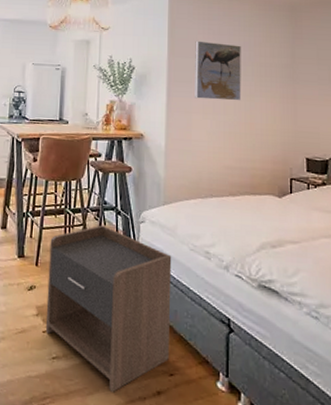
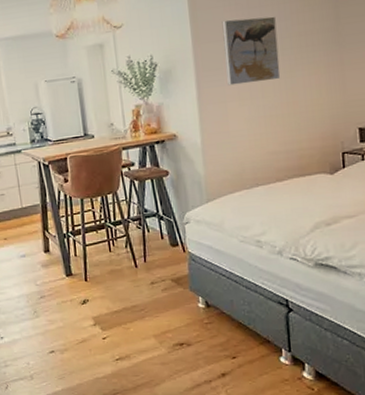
nightstand: present [45,225,172,392] -> none [95,232,230,380]

